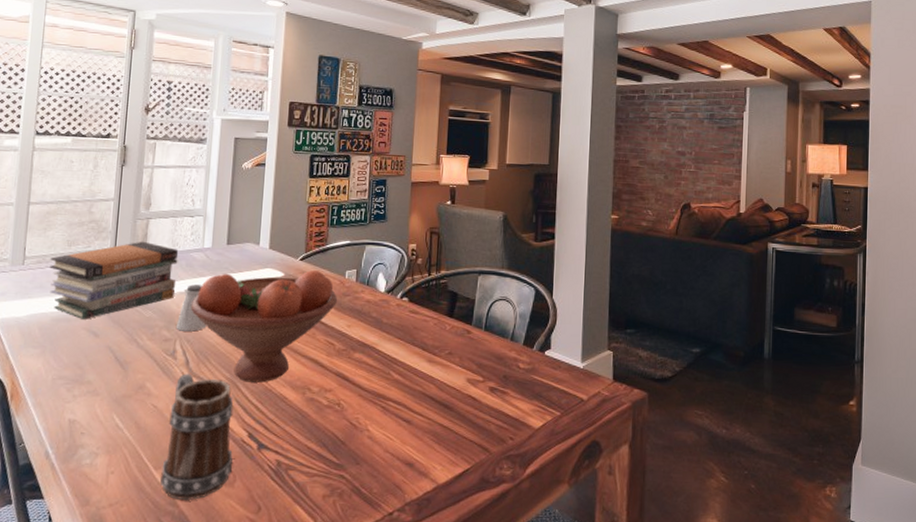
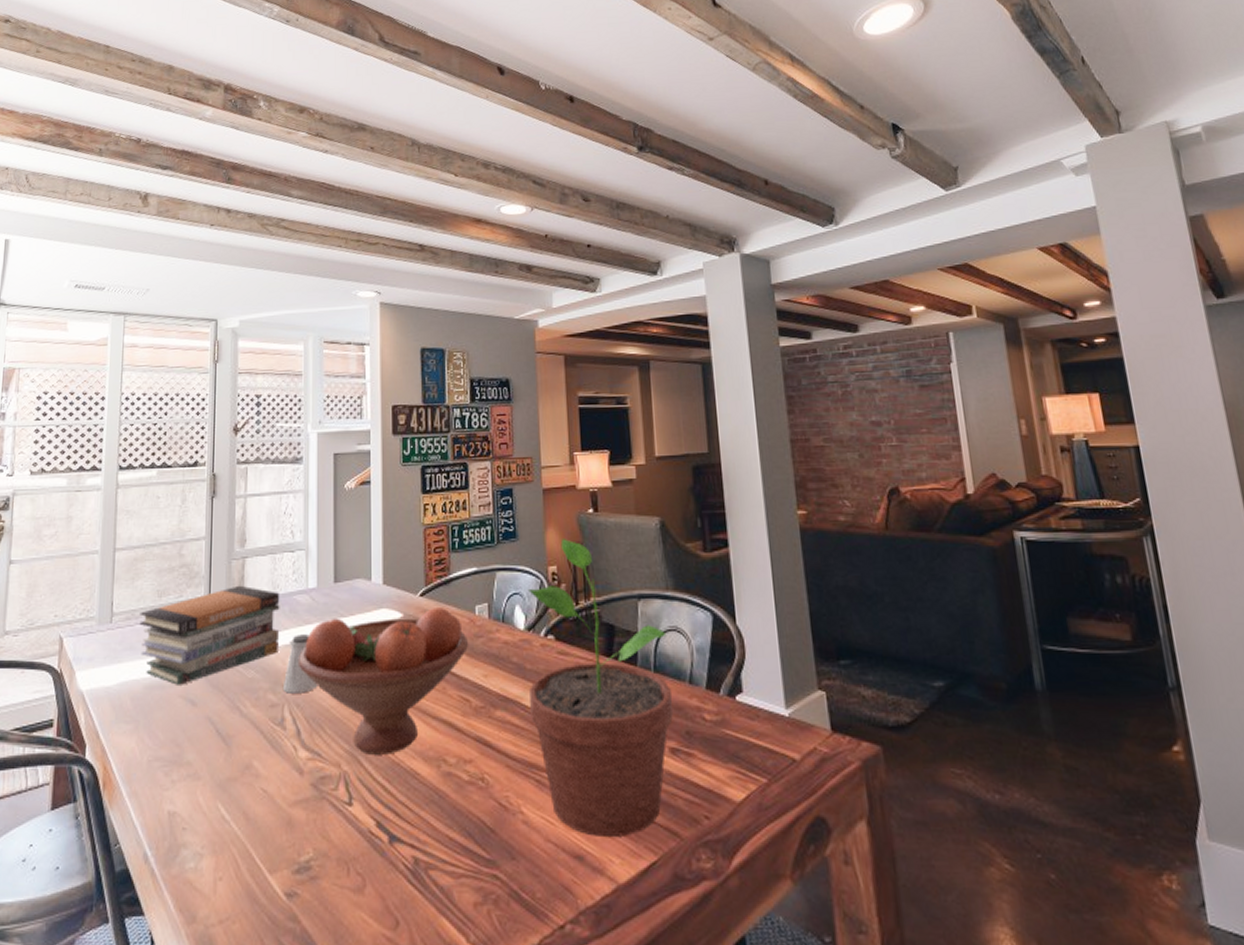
mug: present [160,373,234,501] -> none [277,747,361,915]
potted plant: none [382,222,498,450] -> present [527,537,674,836]

